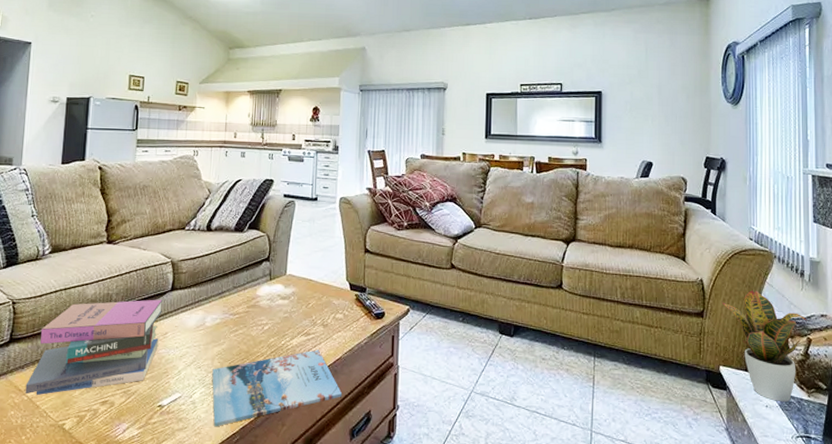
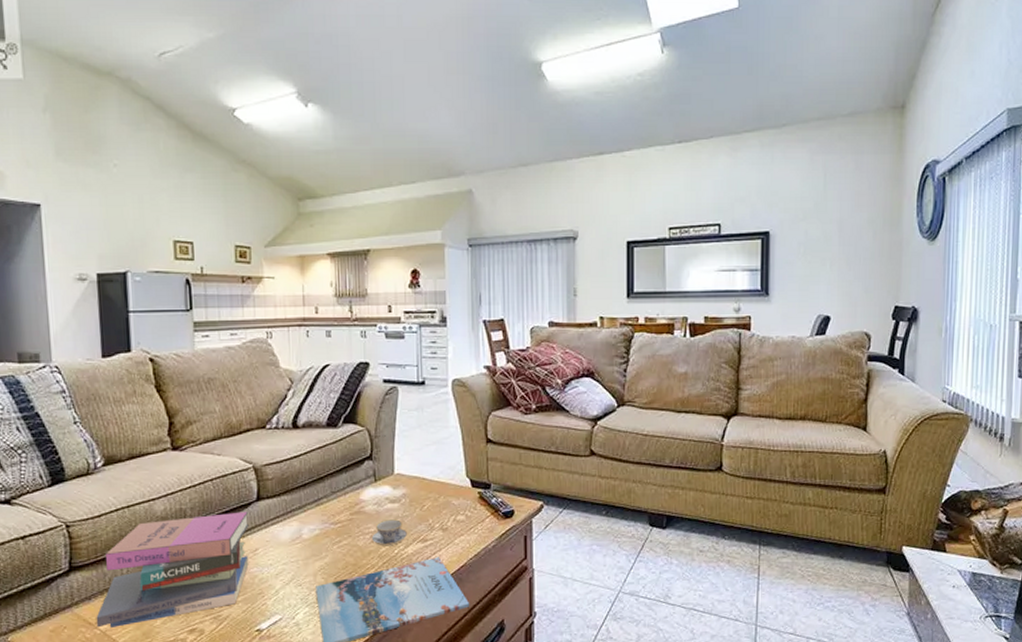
teacup: none [263,314,293,337] -> present [371,519,407,545]
potted plant: present [721,290,807,403] -> none [907,460,1004,582]

